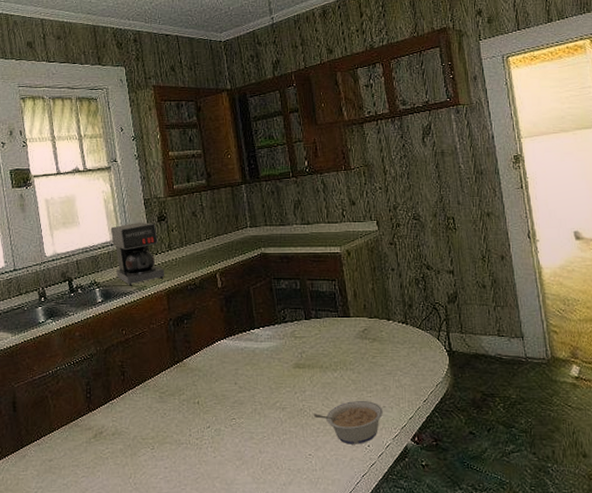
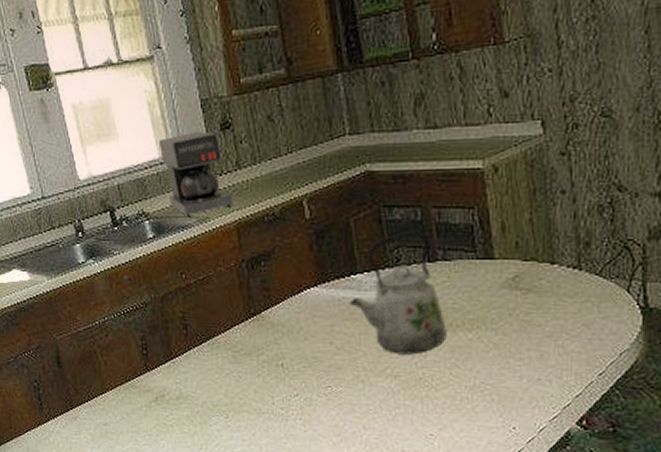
kettle: none [249,297,319,391] -> present [349,232,447,355]
legume: present [314,401,383,444] -> none [438,370,537,426]

